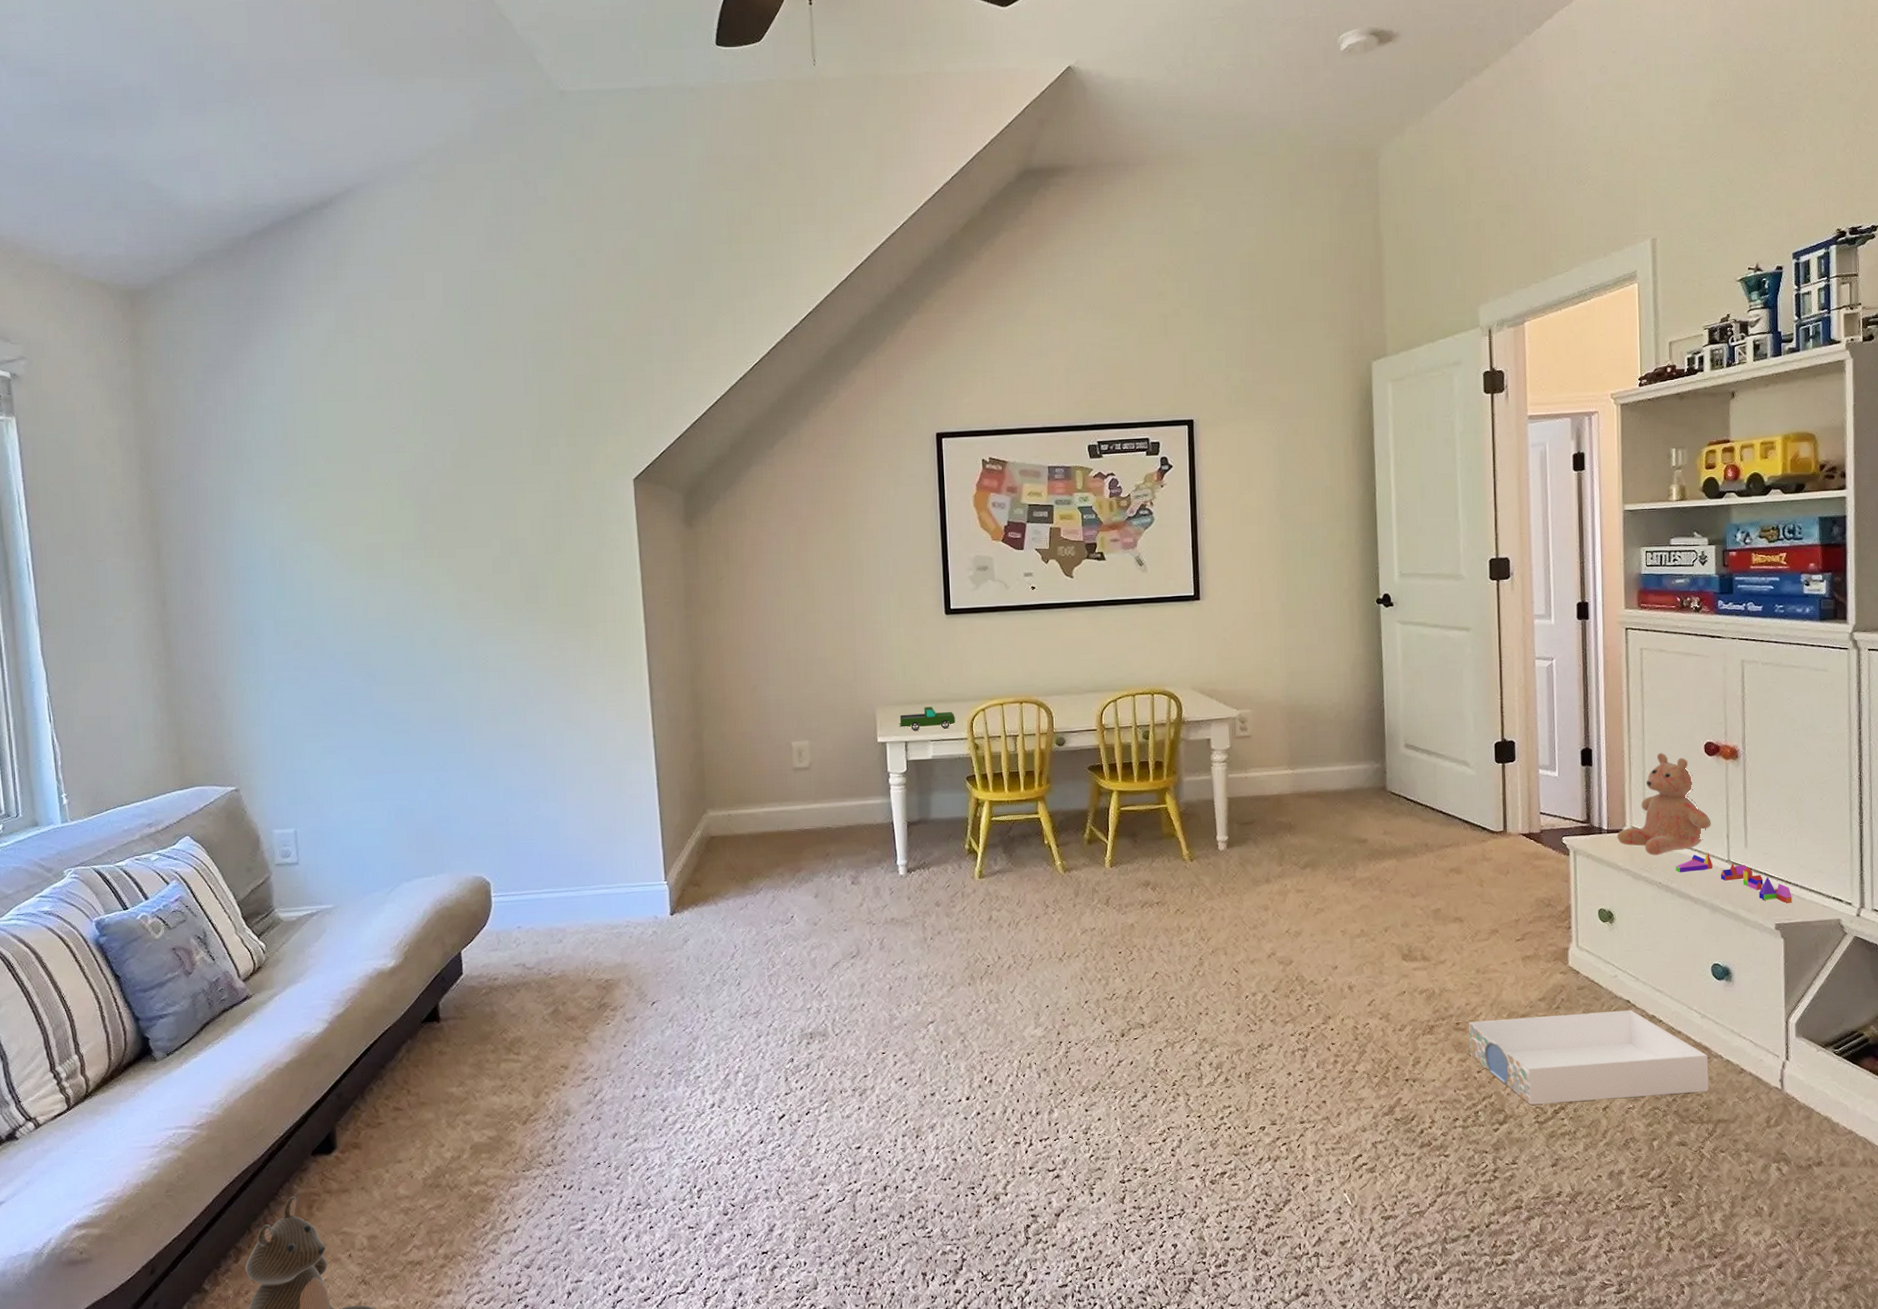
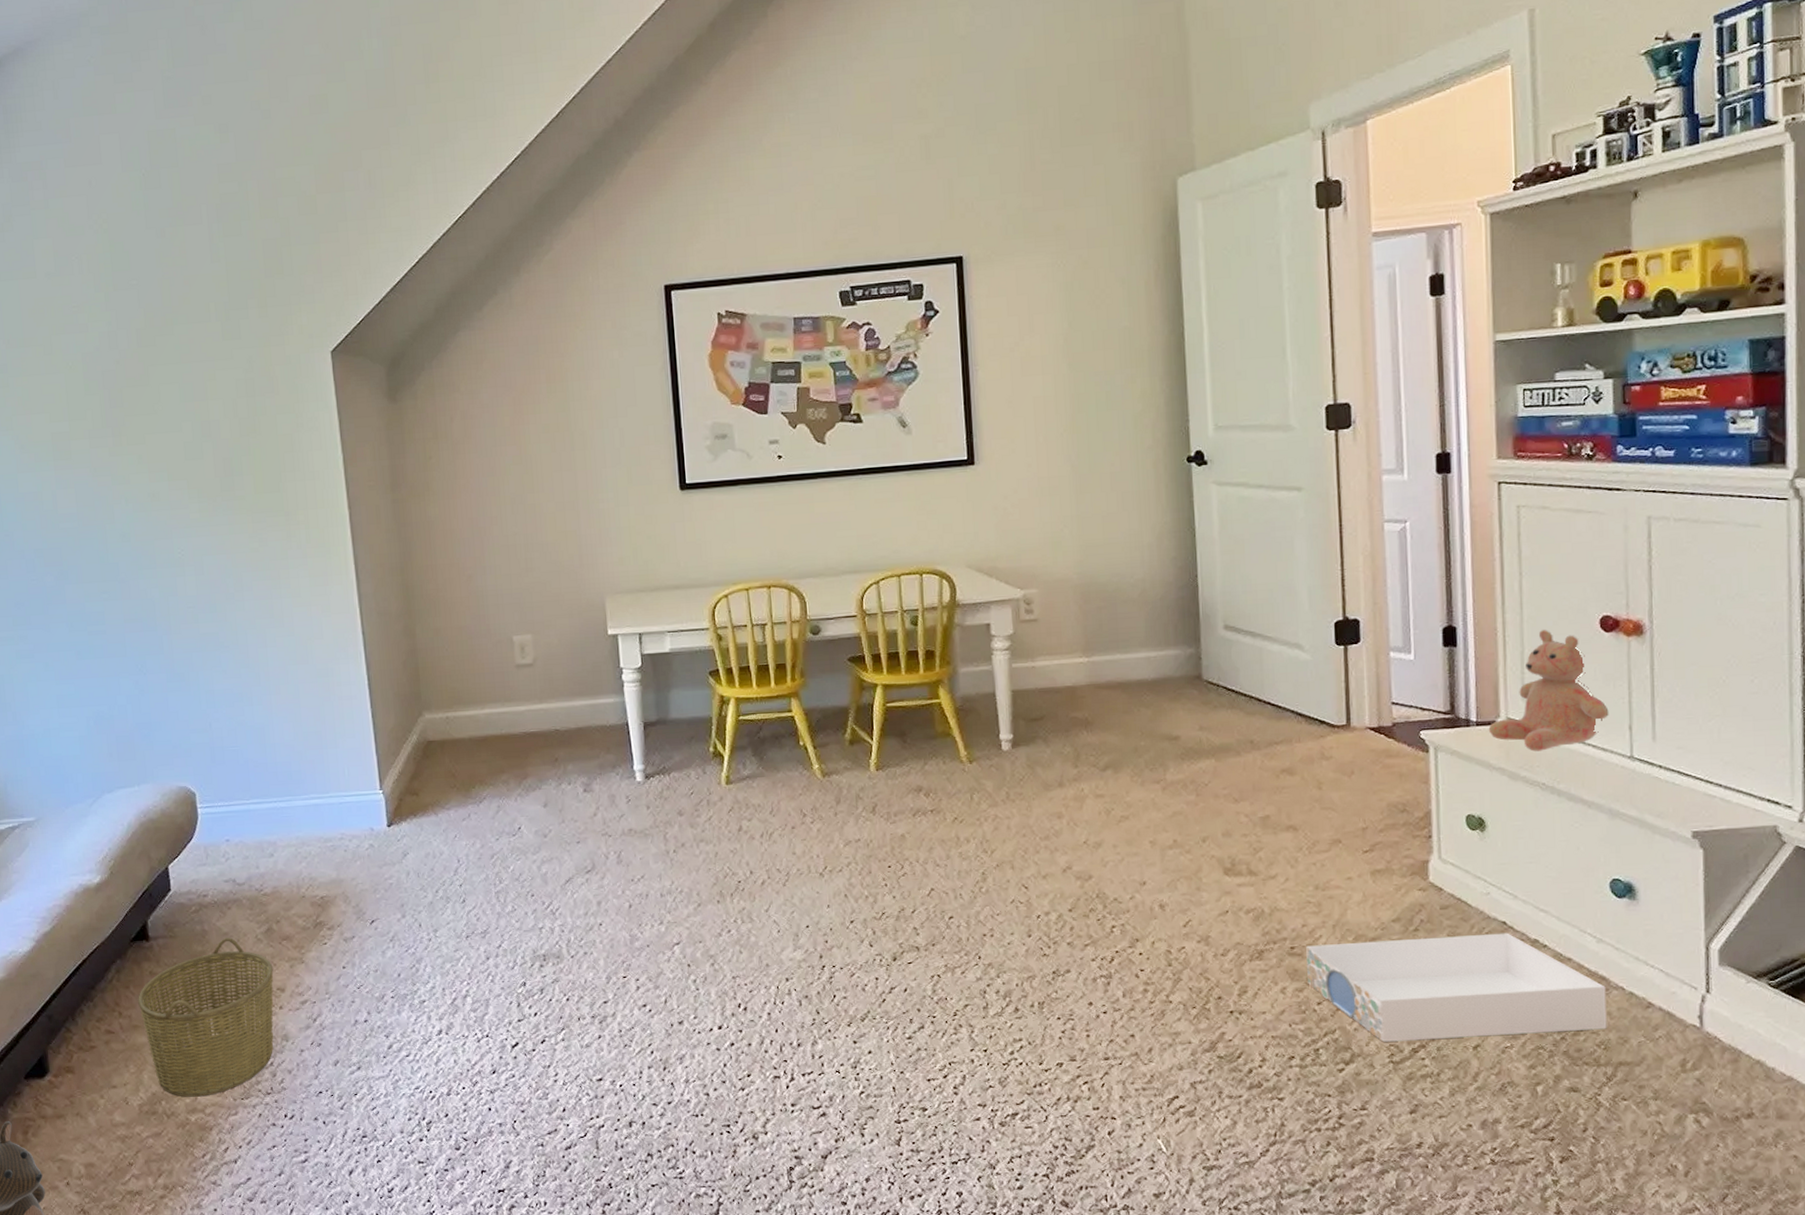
basket: none [426,1017,558,1170] -> present [138,936,274,1097]
toy truck: present [898,706,955,731] -> none [631,593,695,622]
toy blocks: present [1676,852,1792,903] -> none [1563,746,1714,807]

